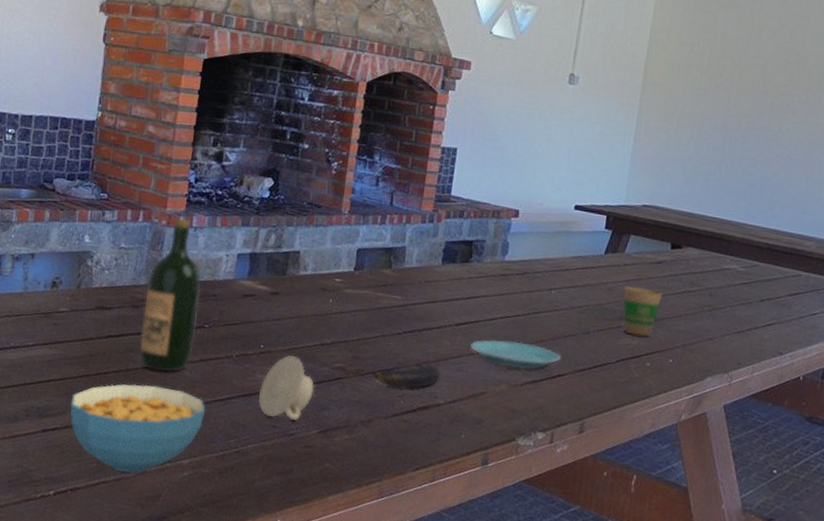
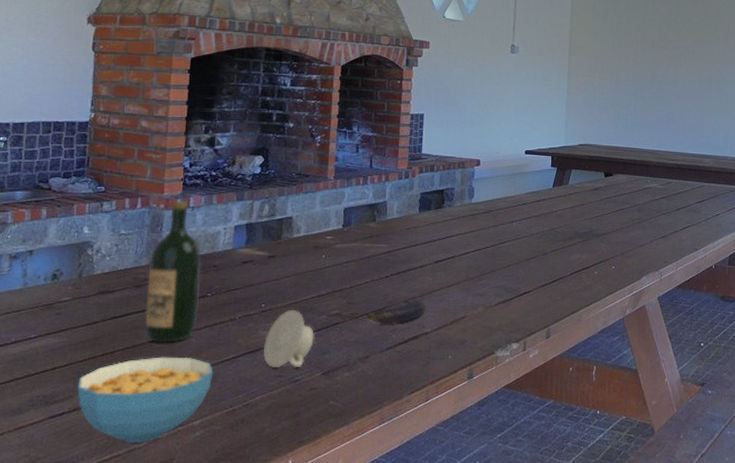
plate: present [470,339,561,370] -> none [449,269,525,292]
paper cup: present [623,285,664,337] -> none [570,210,602,251]

